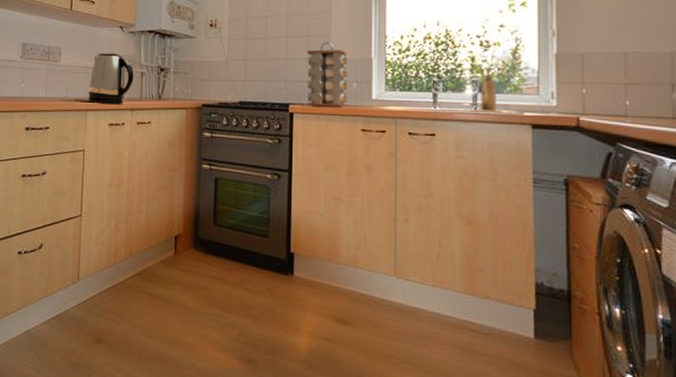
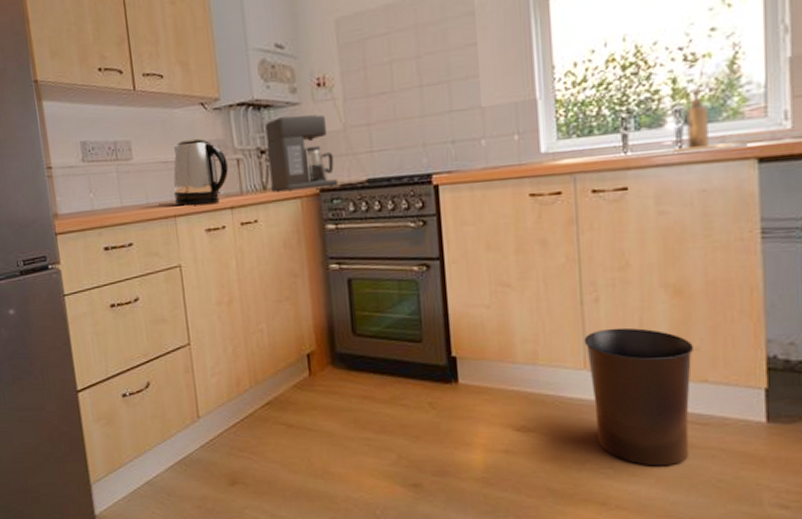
coffee maker: none [164,45,217,104] -> present [265,114,339,193]
spice rack: present [306,42,348,108] -> none [449,85,508,174]
waste bin: none [395,244,480,368] -> present [584,327,695,466]

